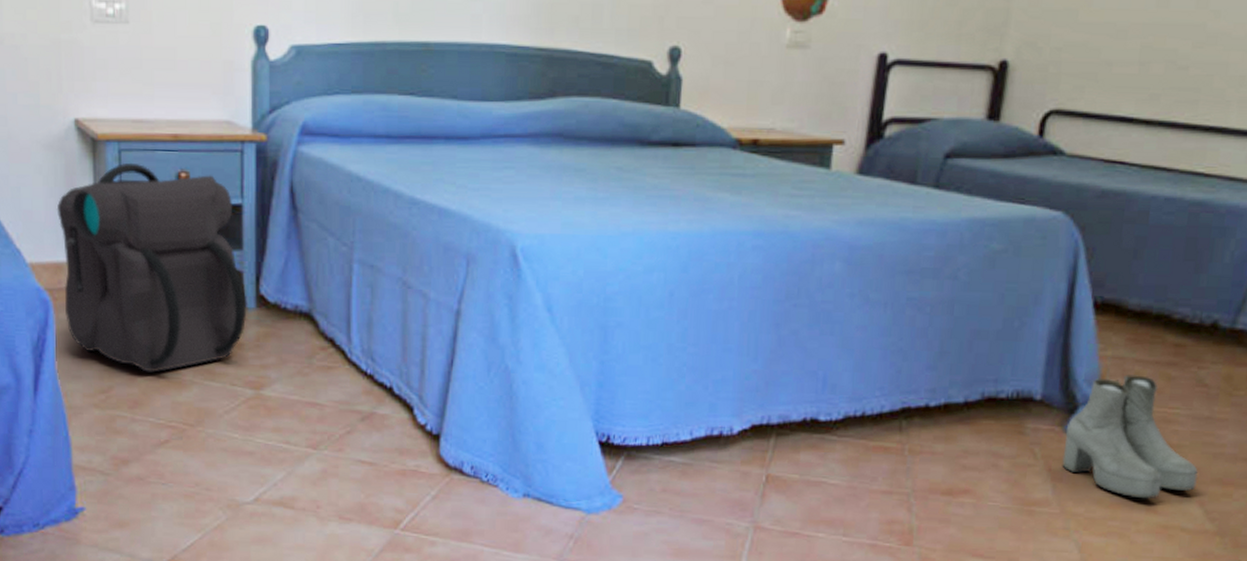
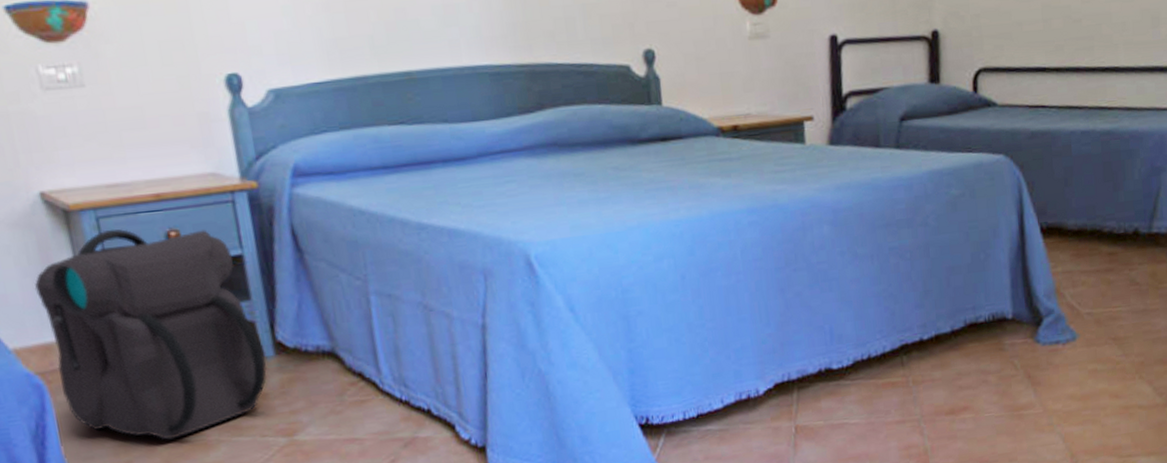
boots: present [1062,374,1198,500] -> none [1036,284,1144,388]

